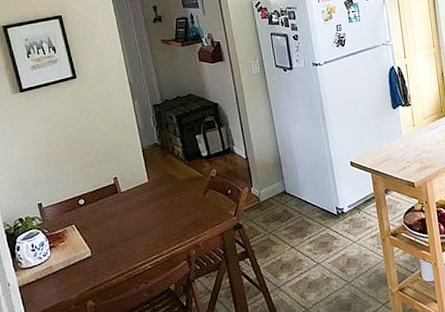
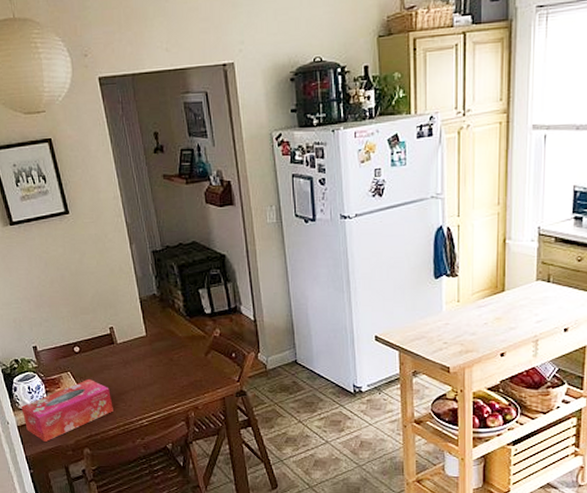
tissue box: none [24,229,117,300] -> present [21,378,113,443]

